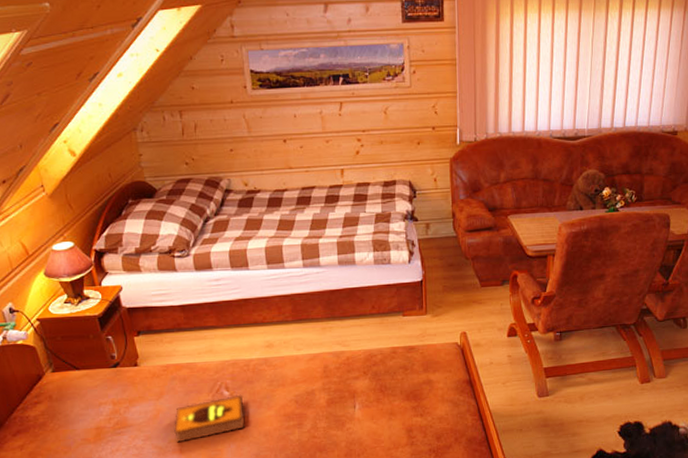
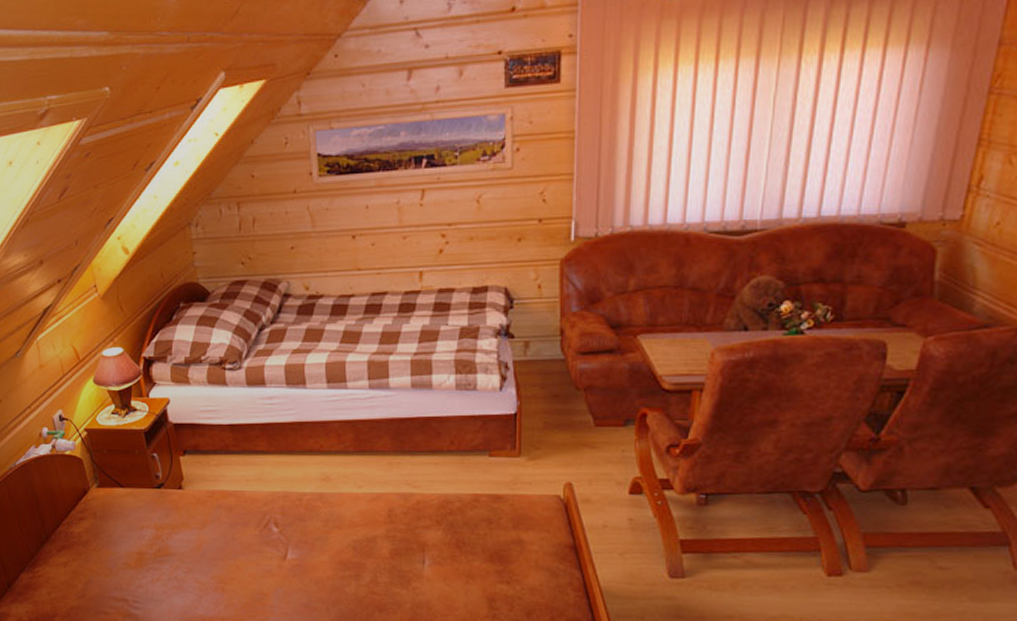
hardback book: present [173,394,245,443] -> none [216,532,295,580]

